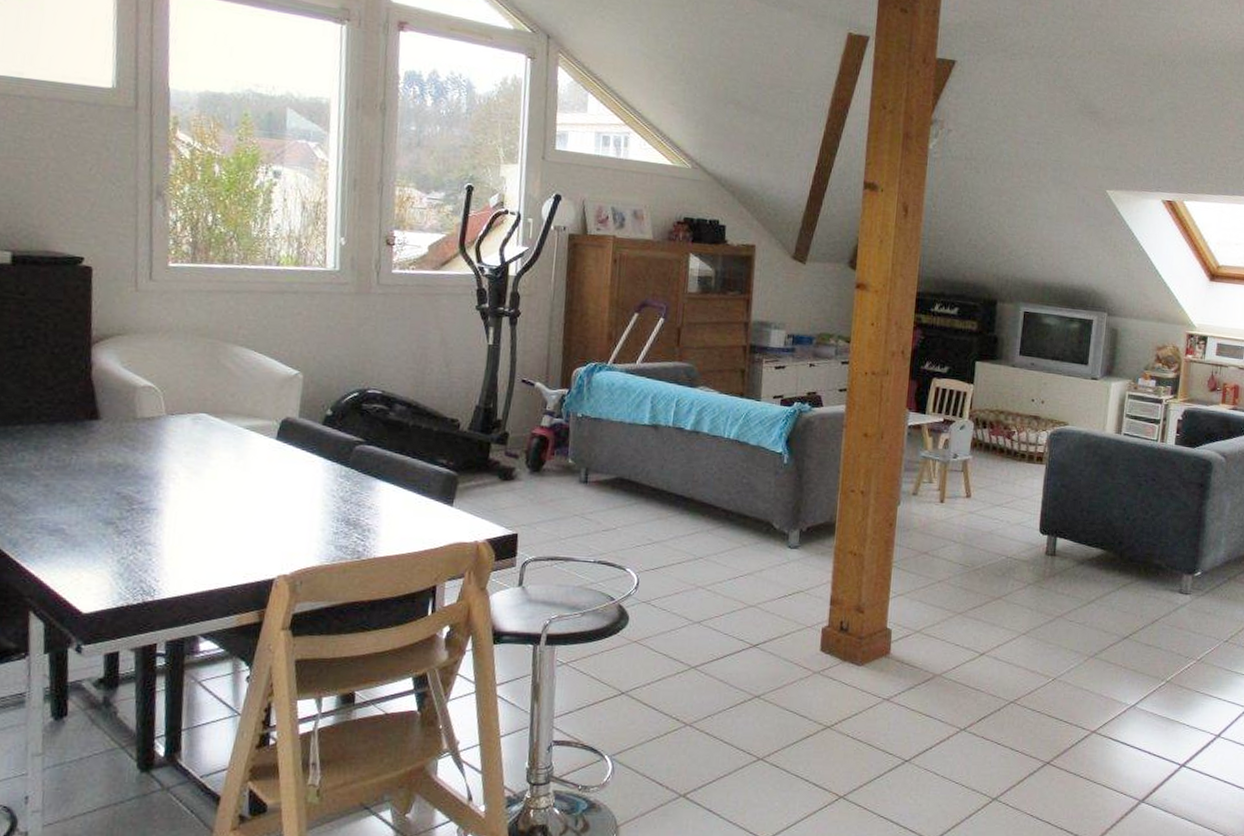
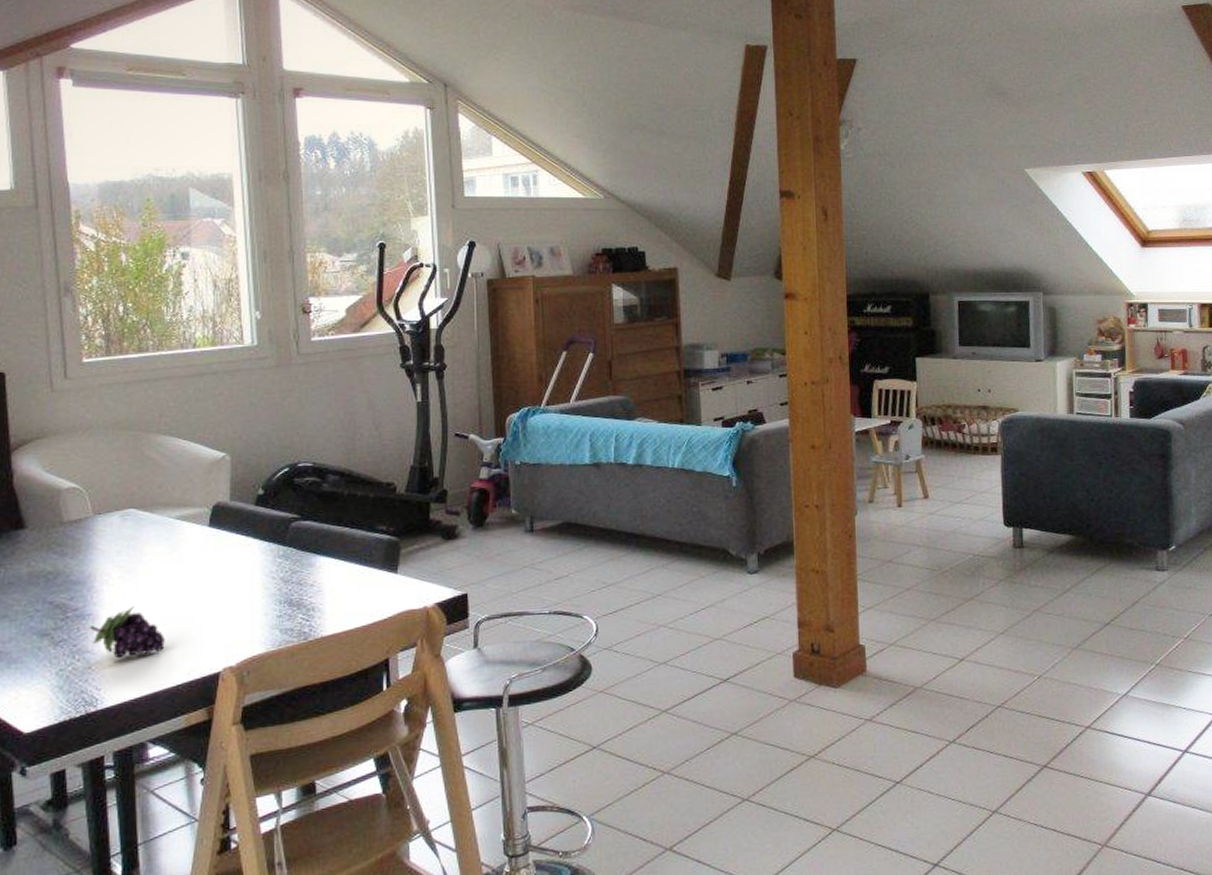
fruit: none [153,506,224,554] -> present [89,606,165,659]

